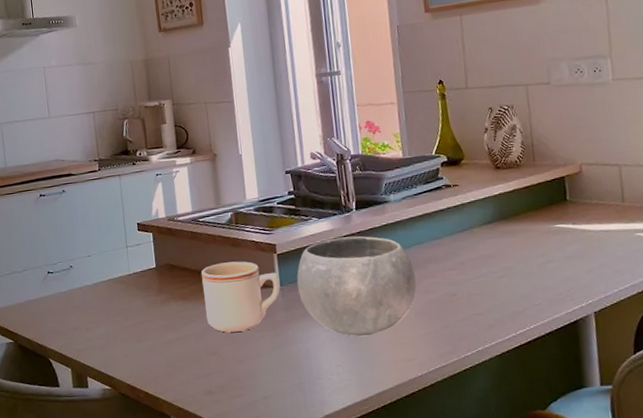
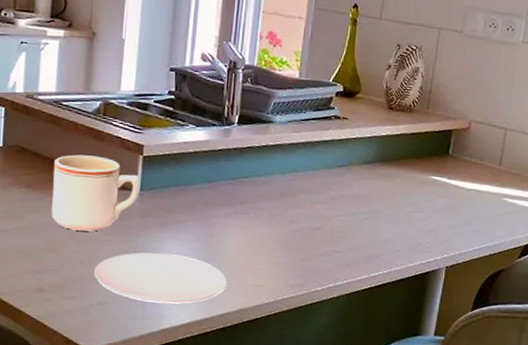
plate: none [253,341,379,390] -> present [94,252,228,304]
bowl: present [296,236,417,337] -> none [158,150,284,256]

